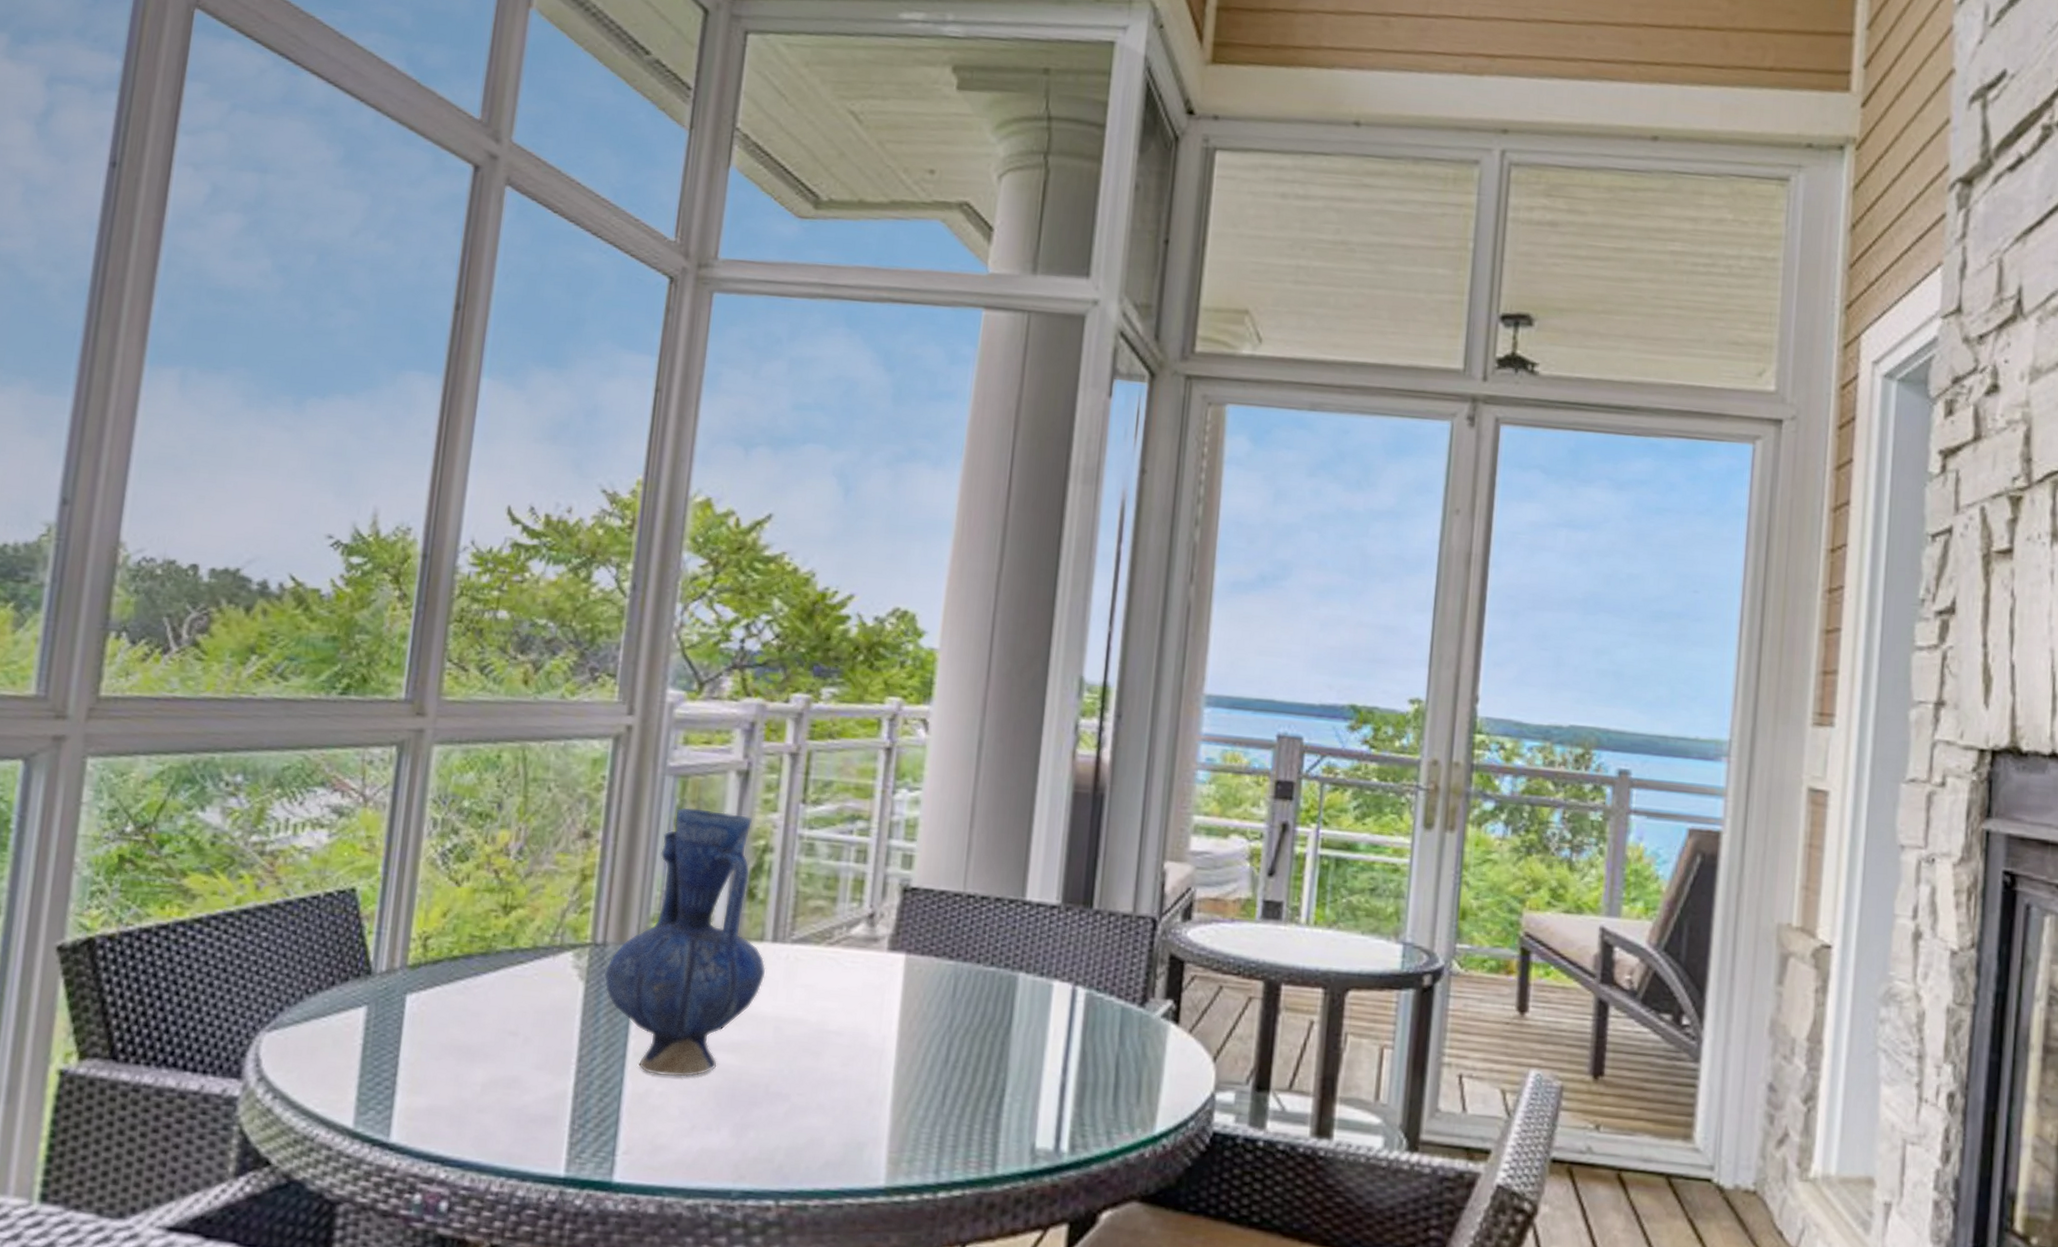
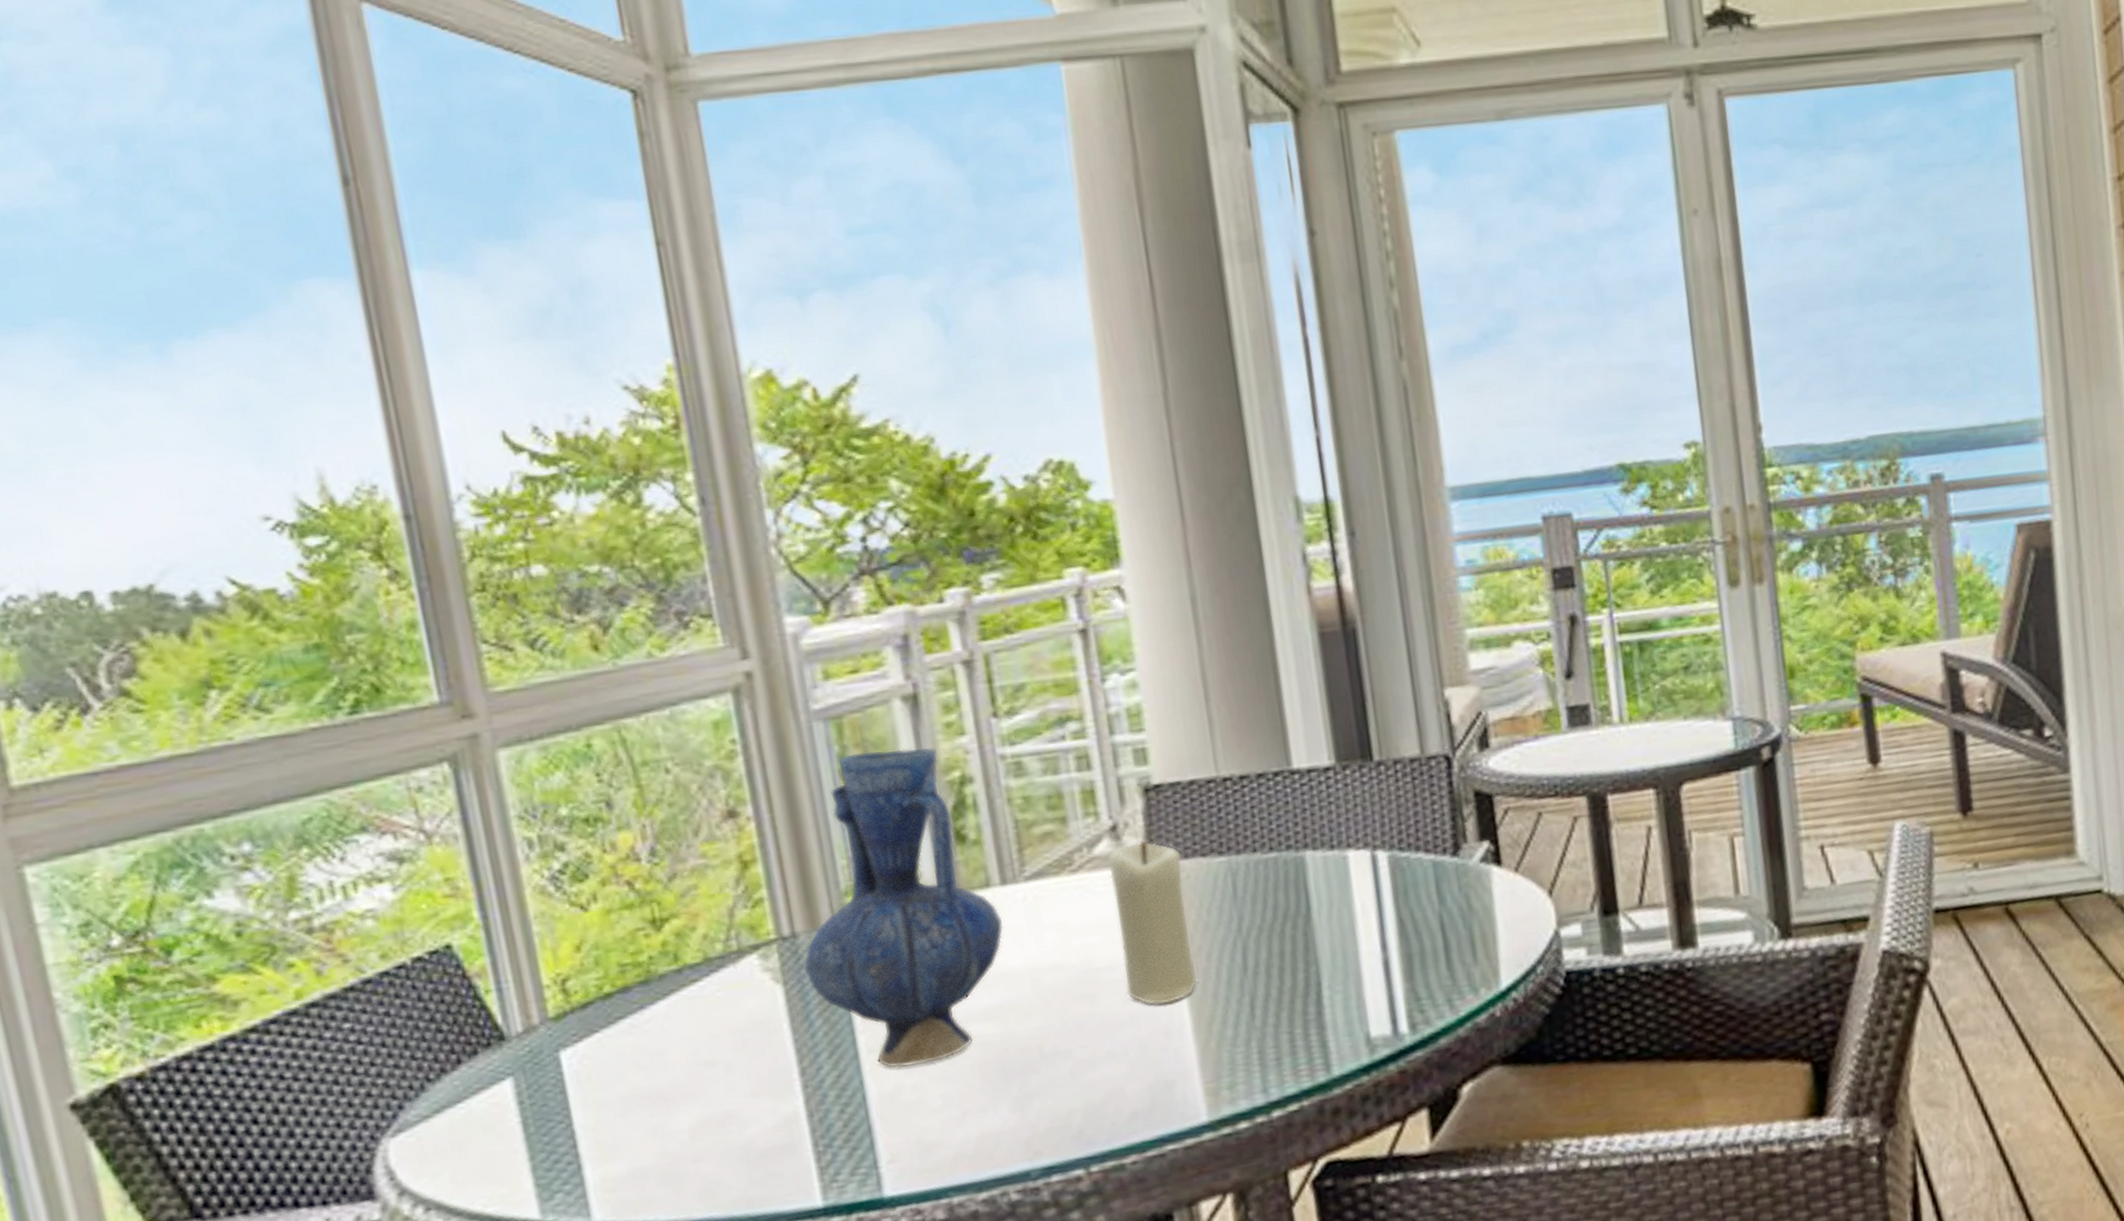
candle: none [846,931,919,1076] -> present [1107,840,1198,1005]

